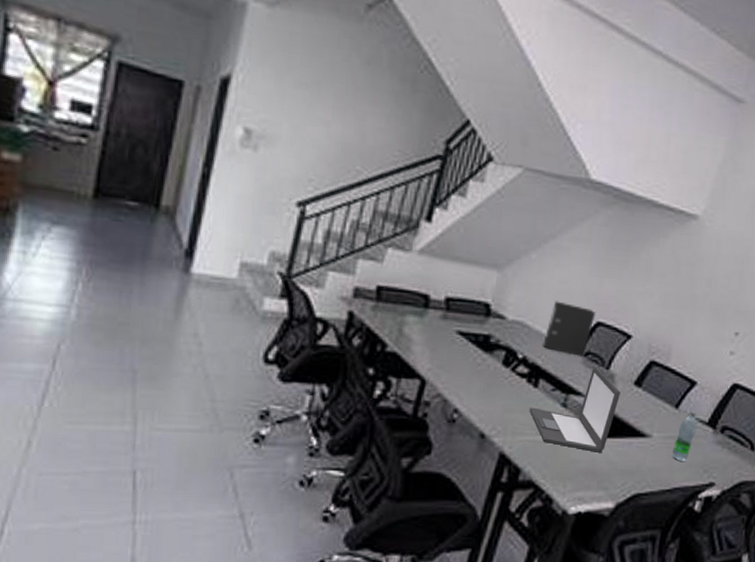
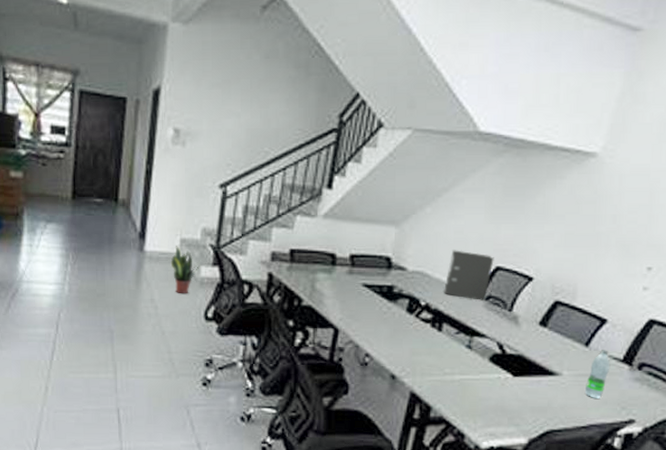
potted plant: none [224,270,267,330] -> present [170,246,202,294]
laptop: present [529,366,621,453] -> none [435,309,525,391]

